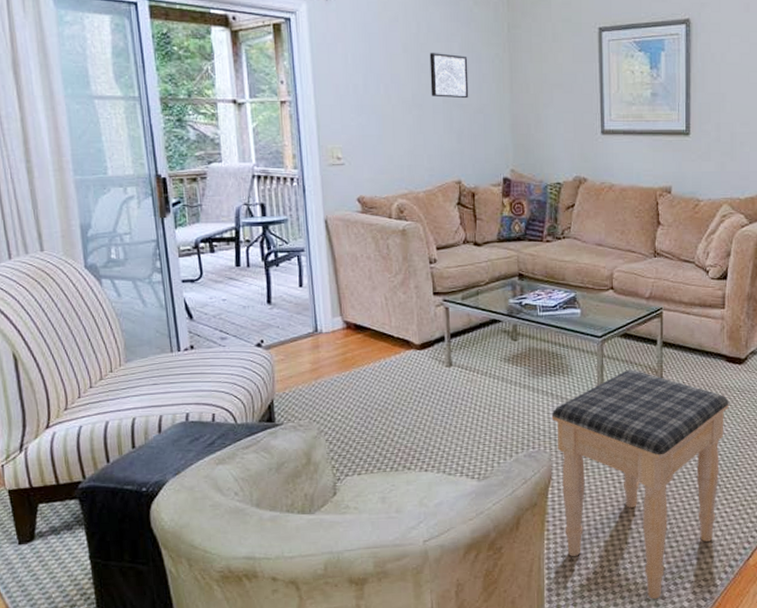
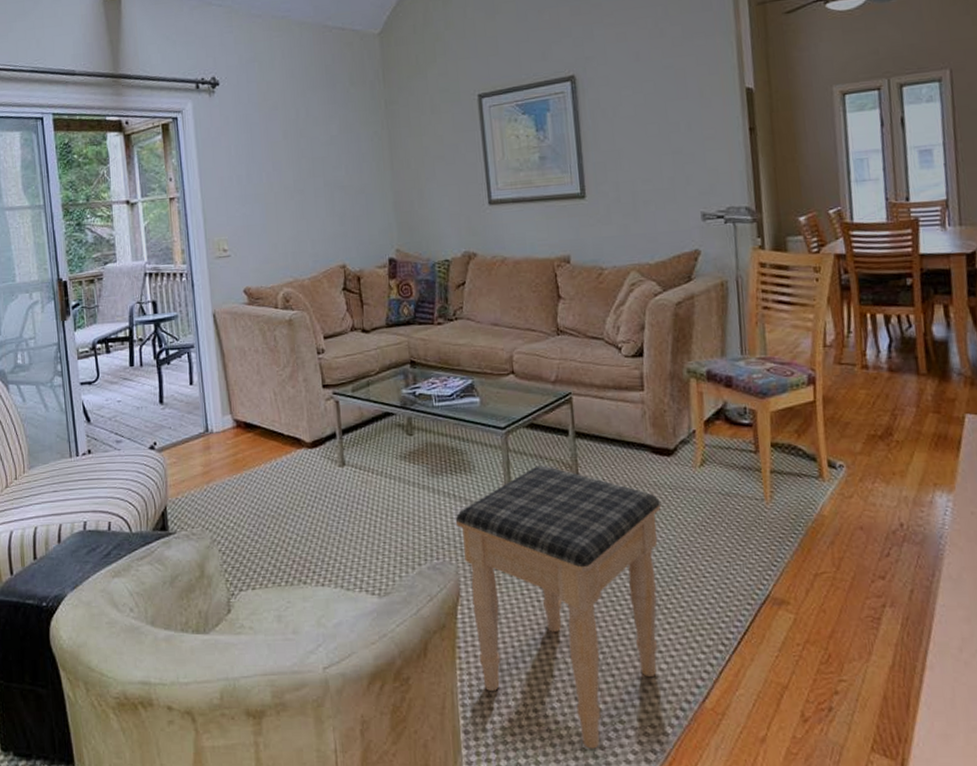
wall art: present [429,53,469,99] -> none [309,136,350,181]

